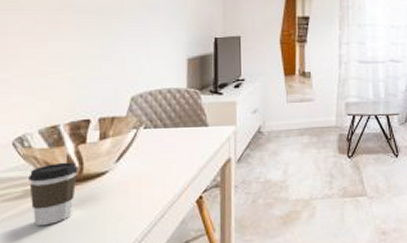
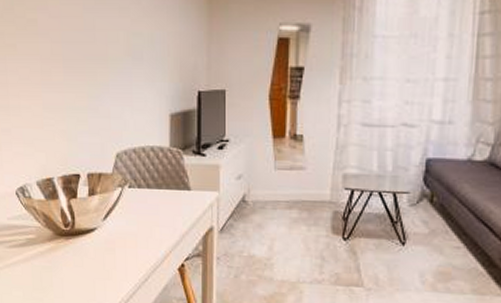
coffee cup: present [28,162,77,225] -> none [30,215,70,274]

